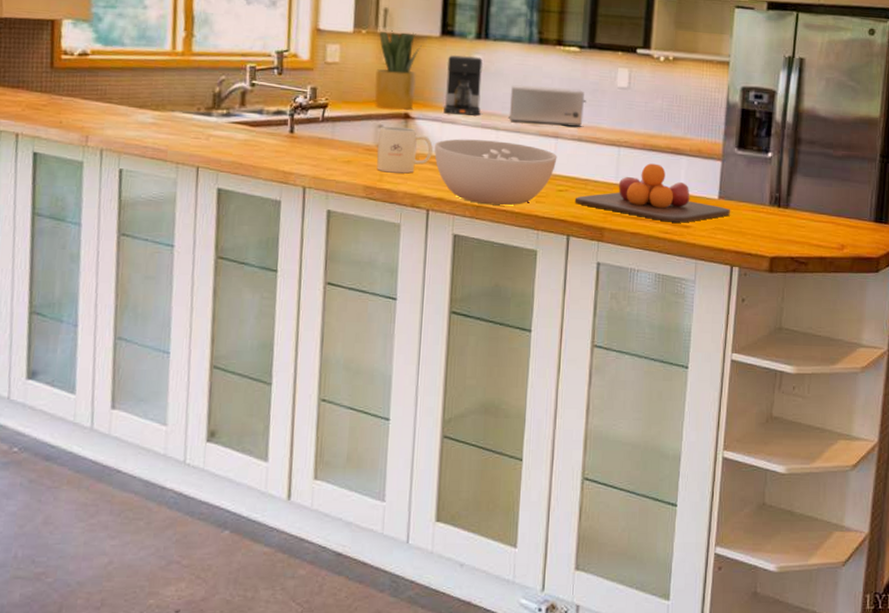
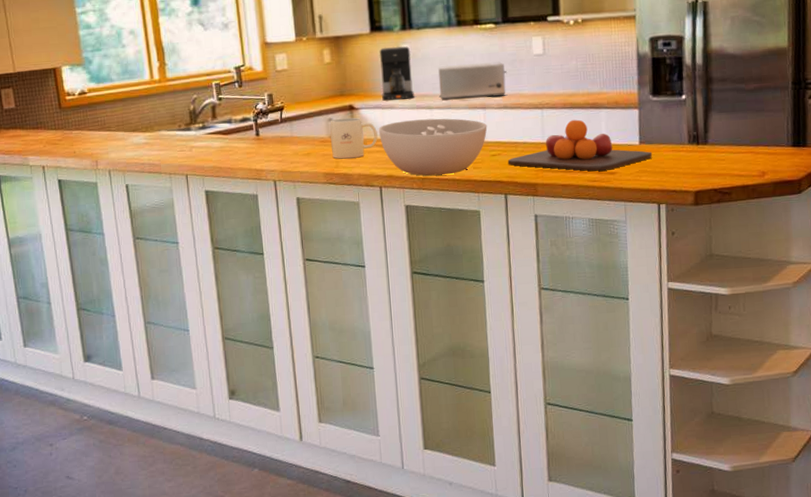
planter: present [374,29,422,111] -> none [317,33,356,105]

